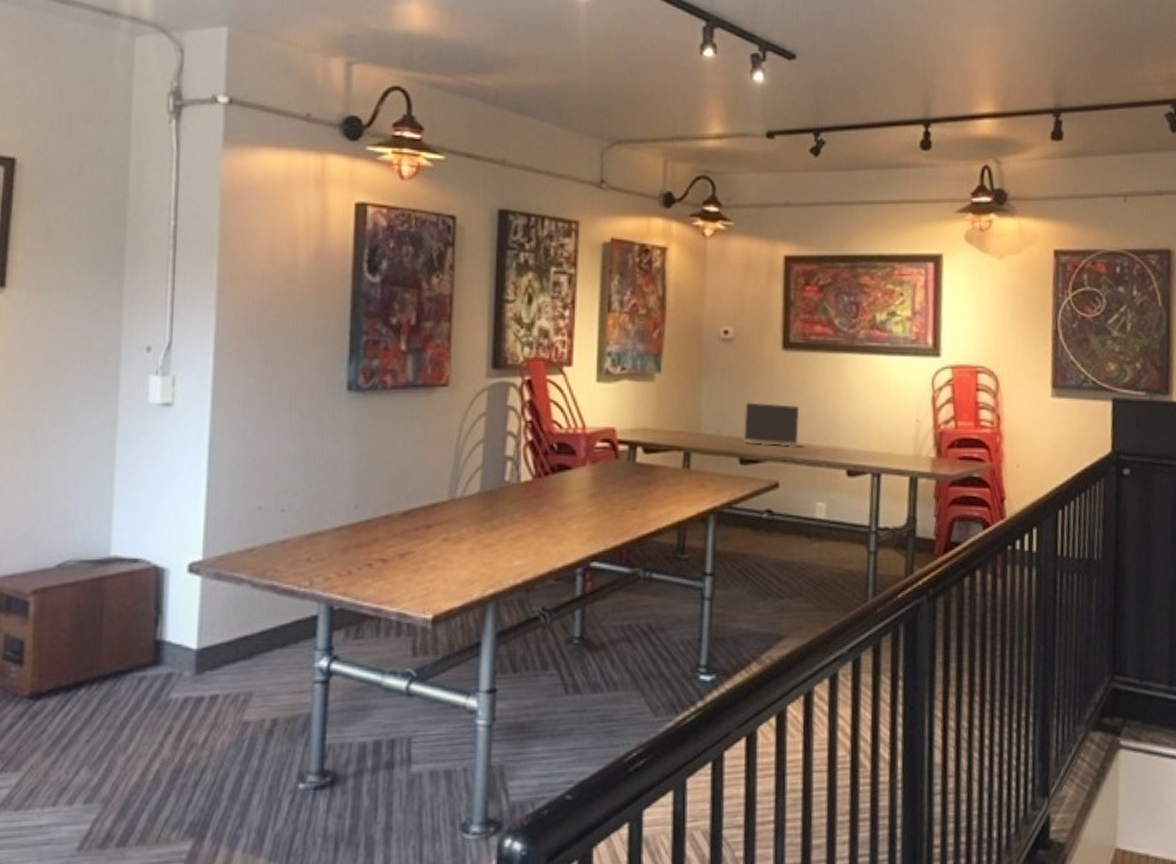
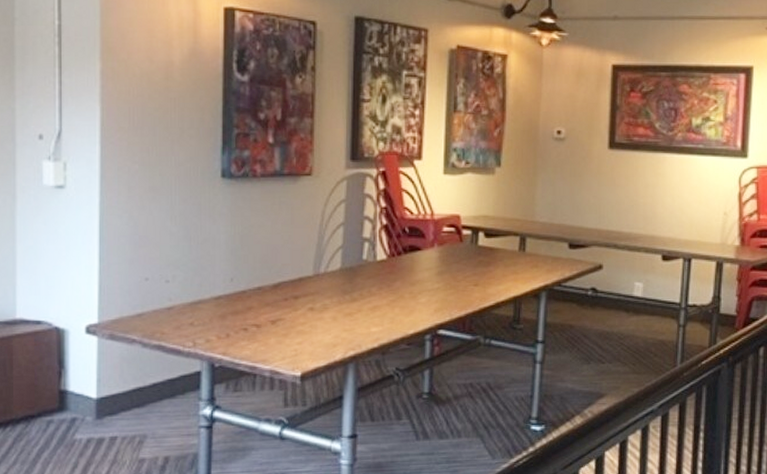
laptop: present [744,402,803,448] -> none [573,195,625,235]

